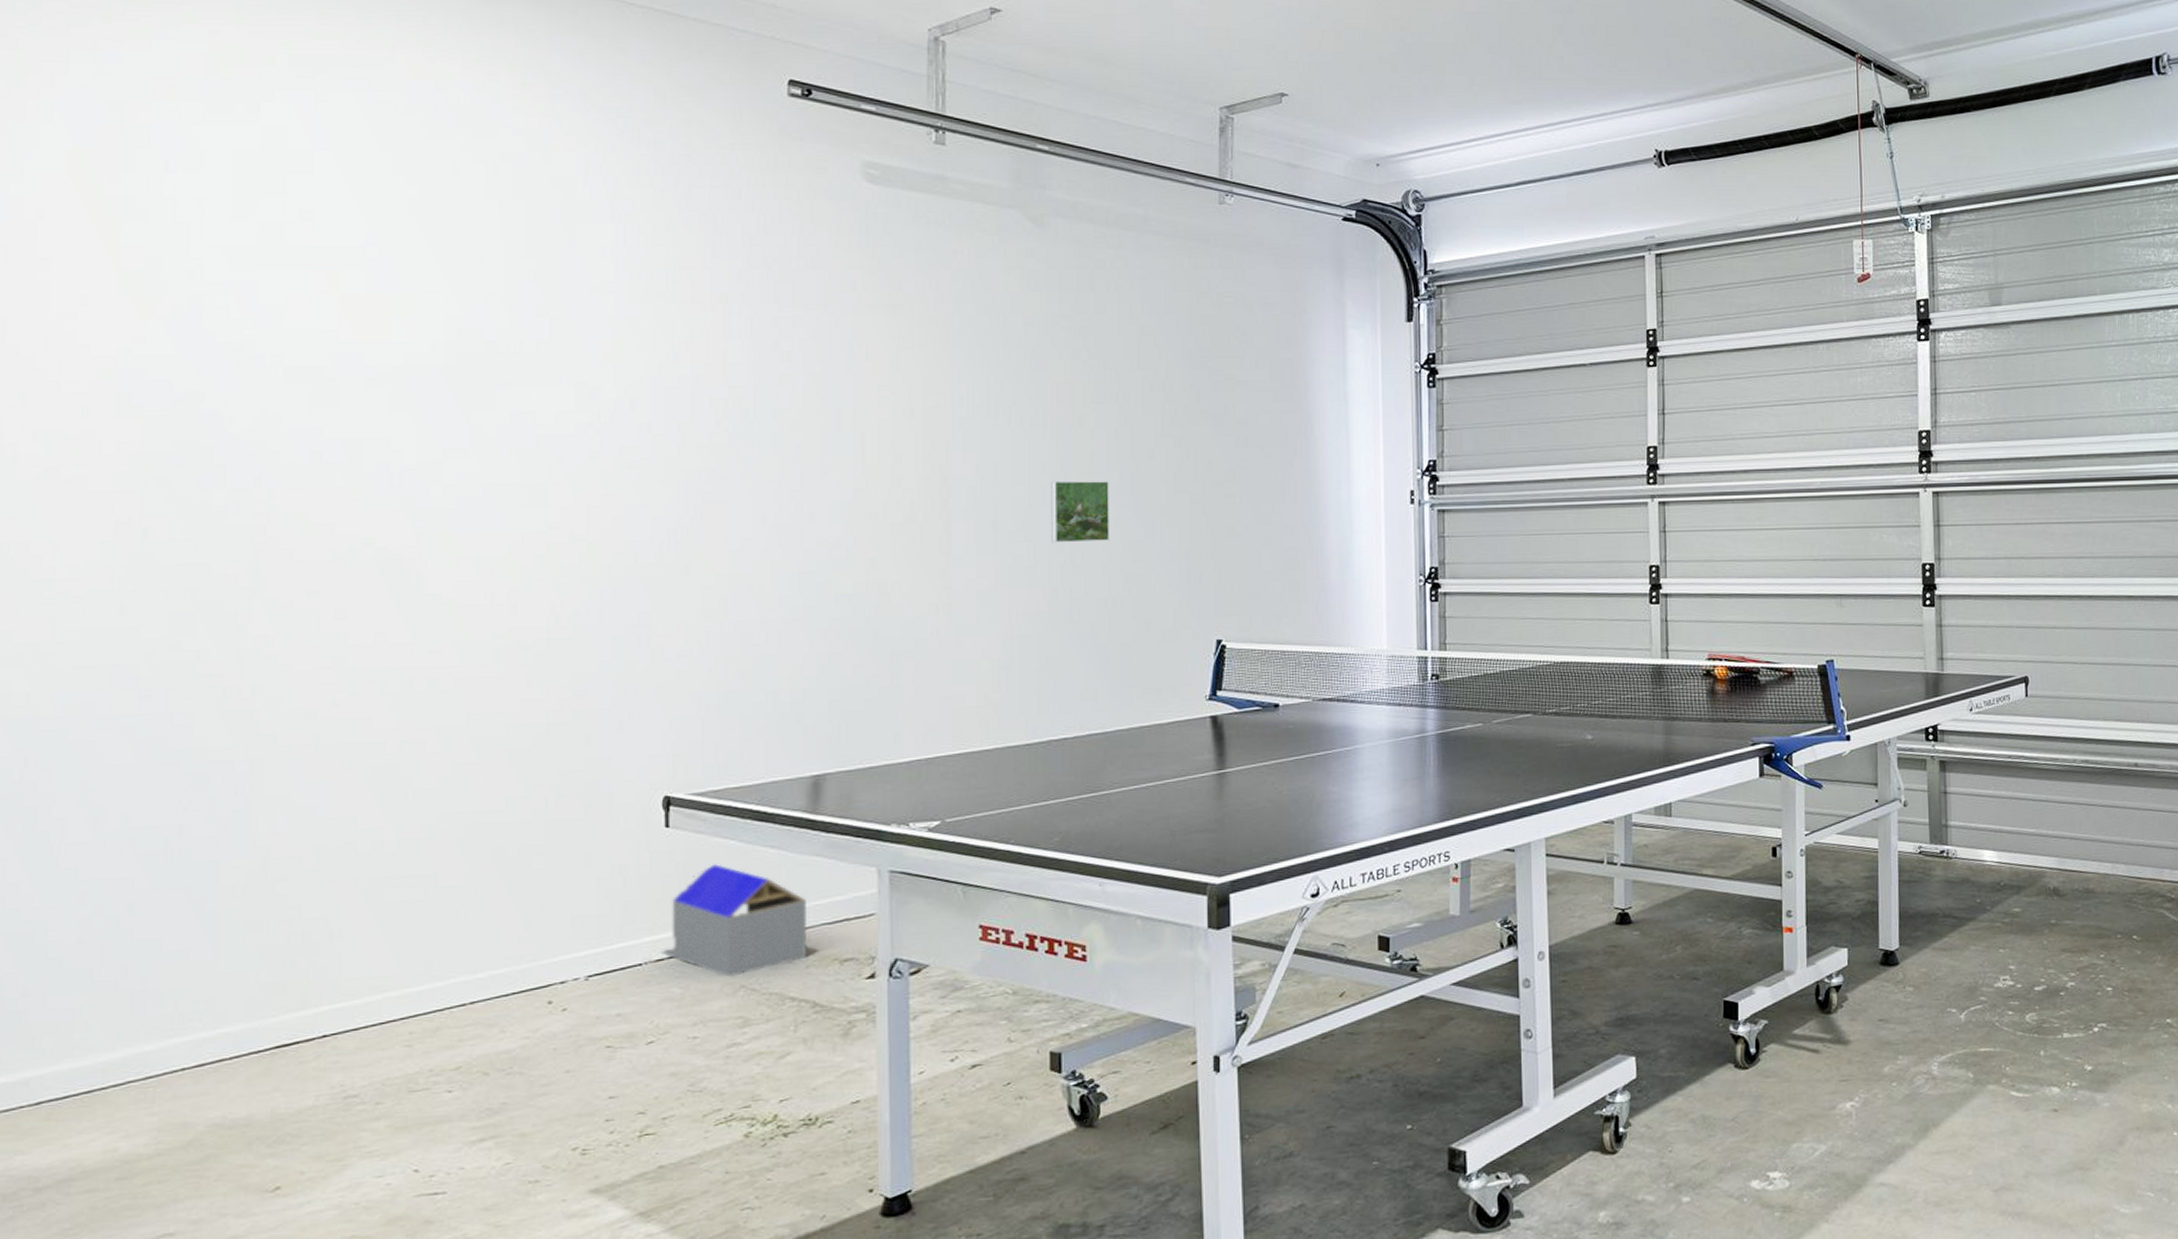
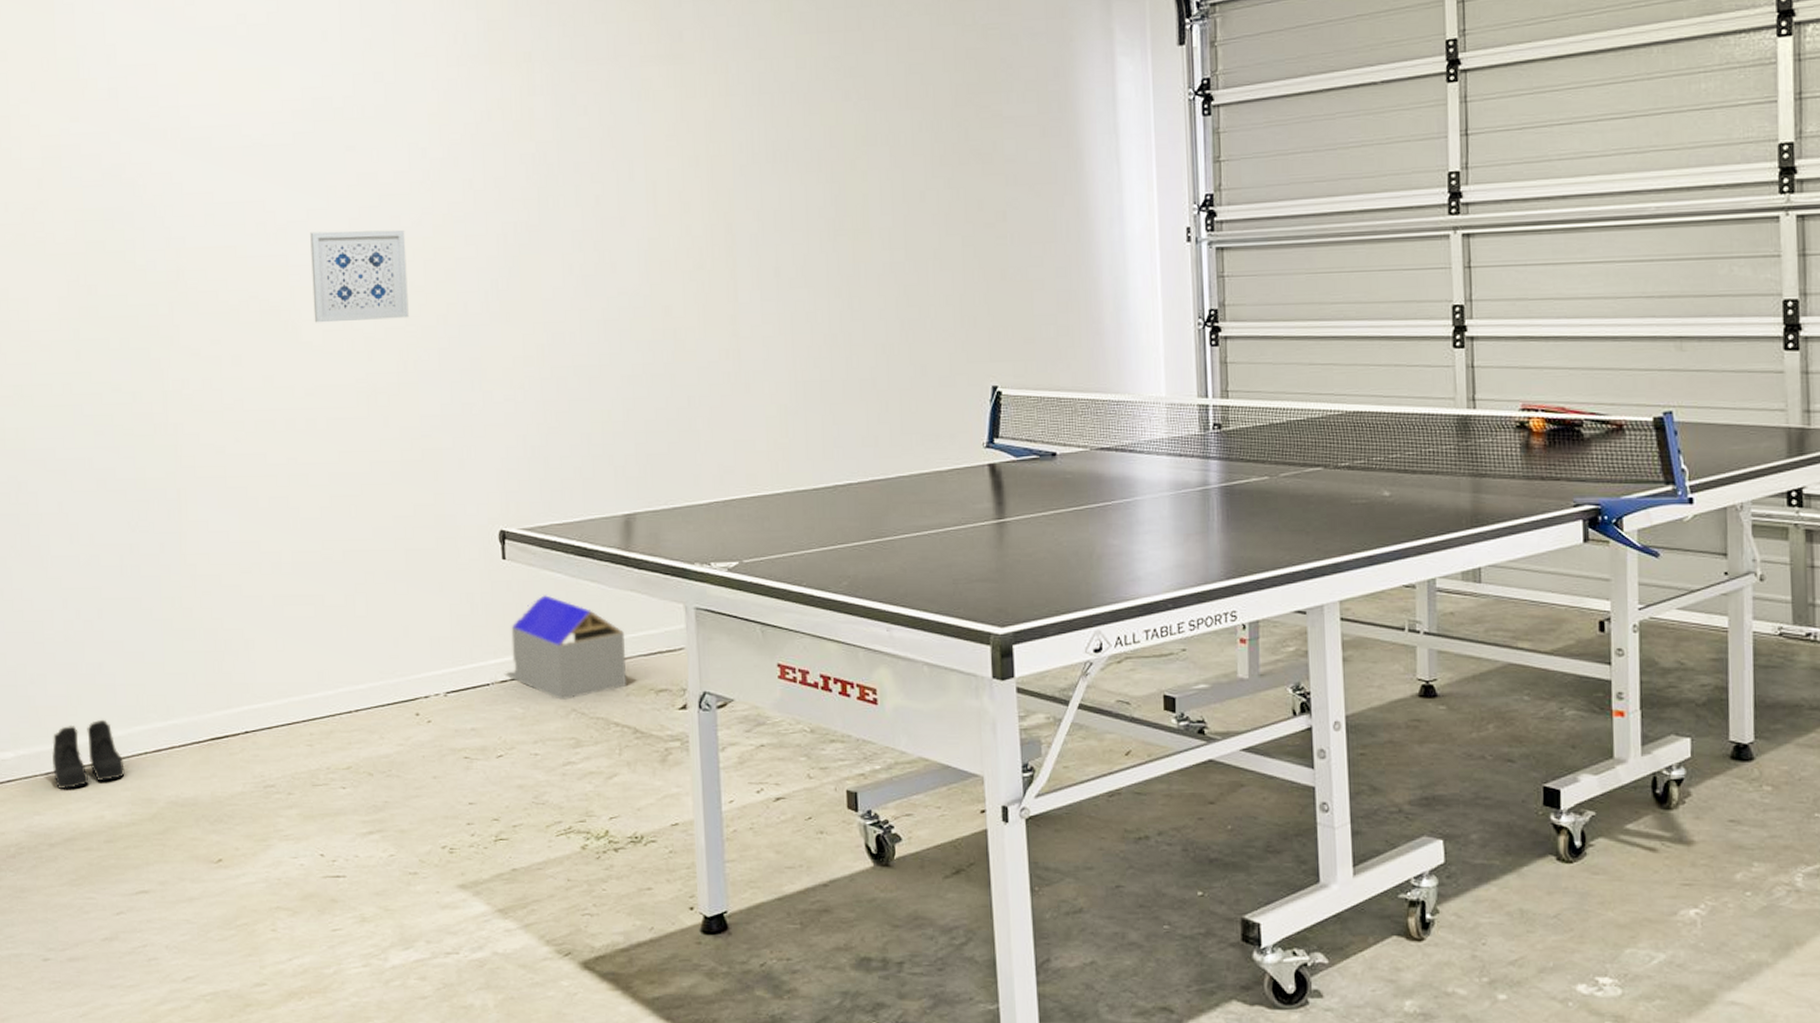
boots: none [48,1032,152,1121] -> present [52,719,125,789]
wall art: none [445,473,566,573] -> present [310,229,409,323]
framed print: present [1051,480,1109,543] -> none [827,224,885,289]

